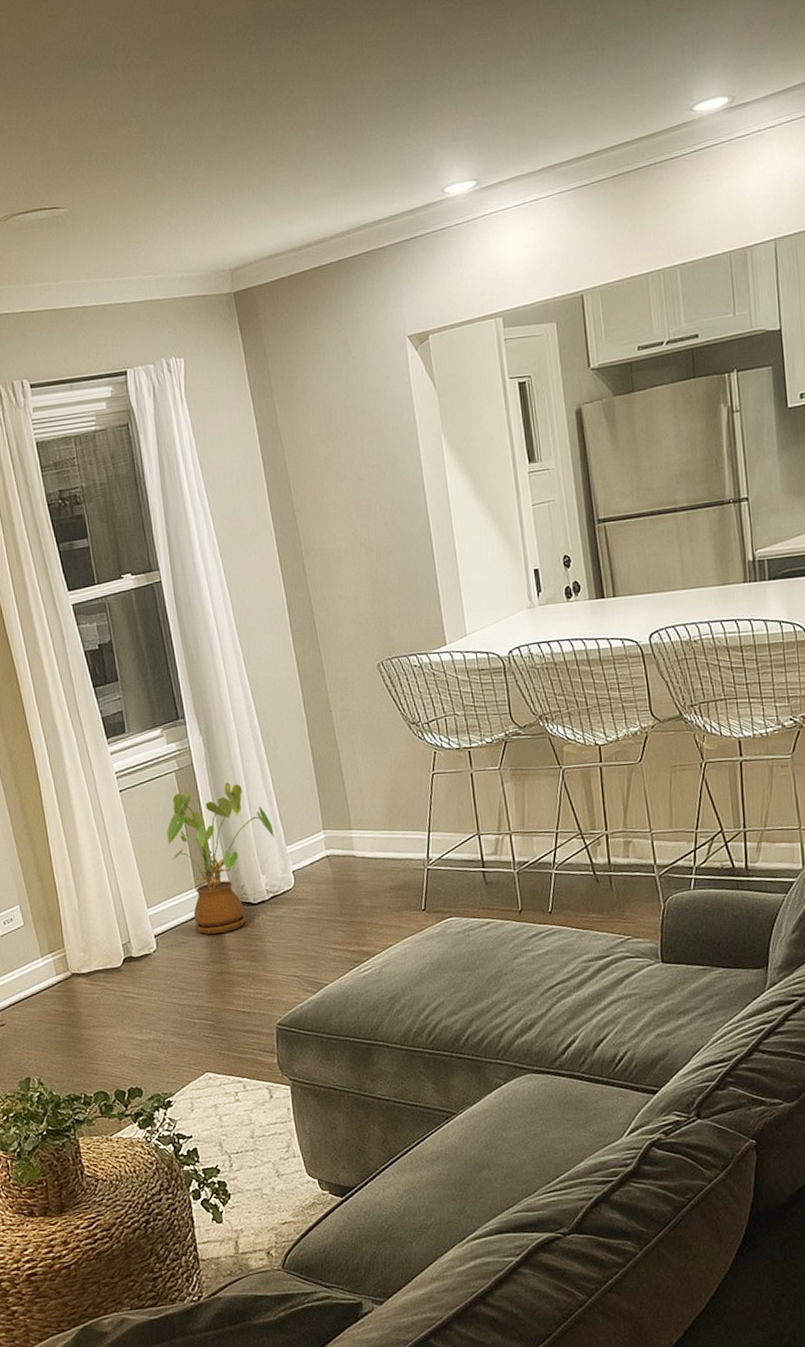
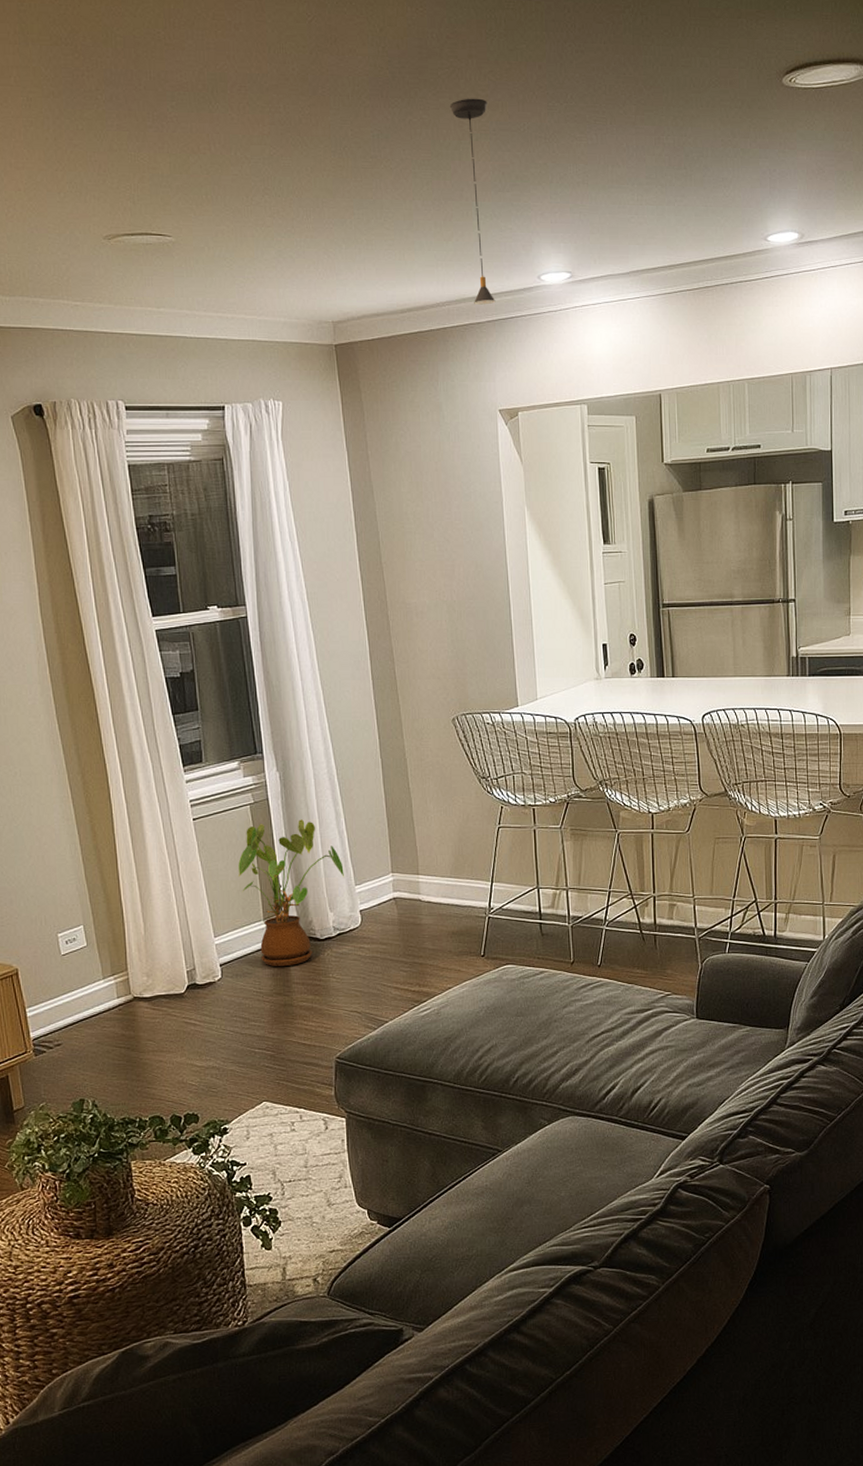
pendant light: none [337,13,398,230] -> present [449,98,496,305]

